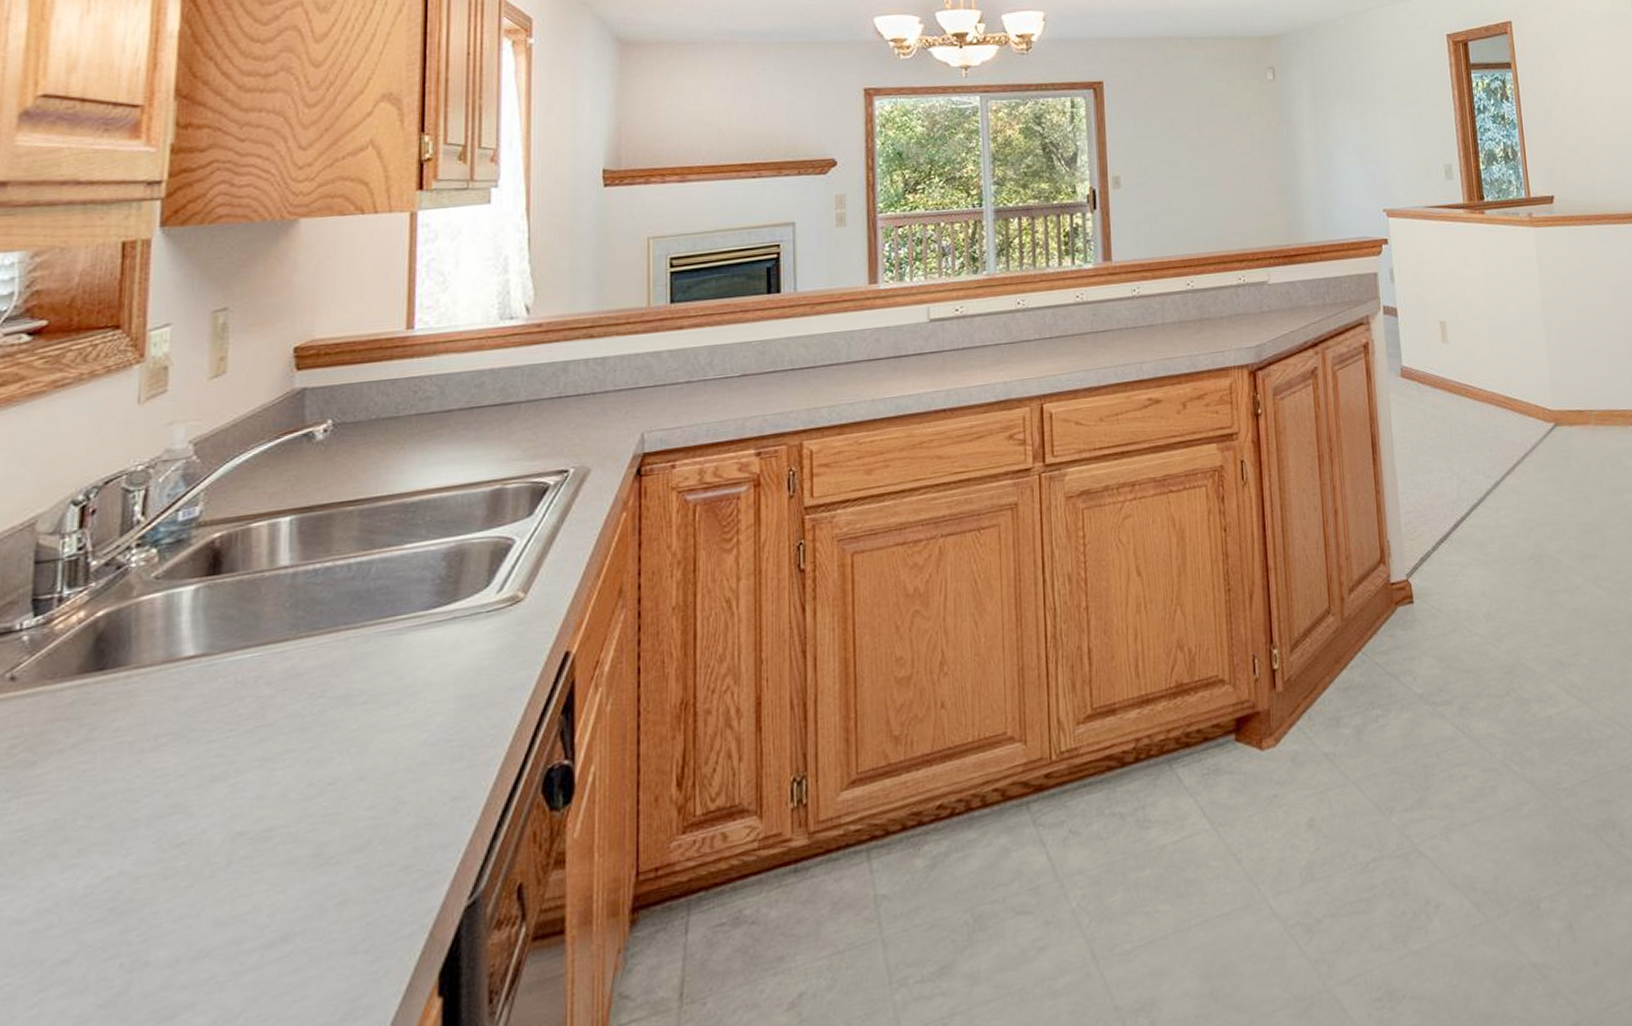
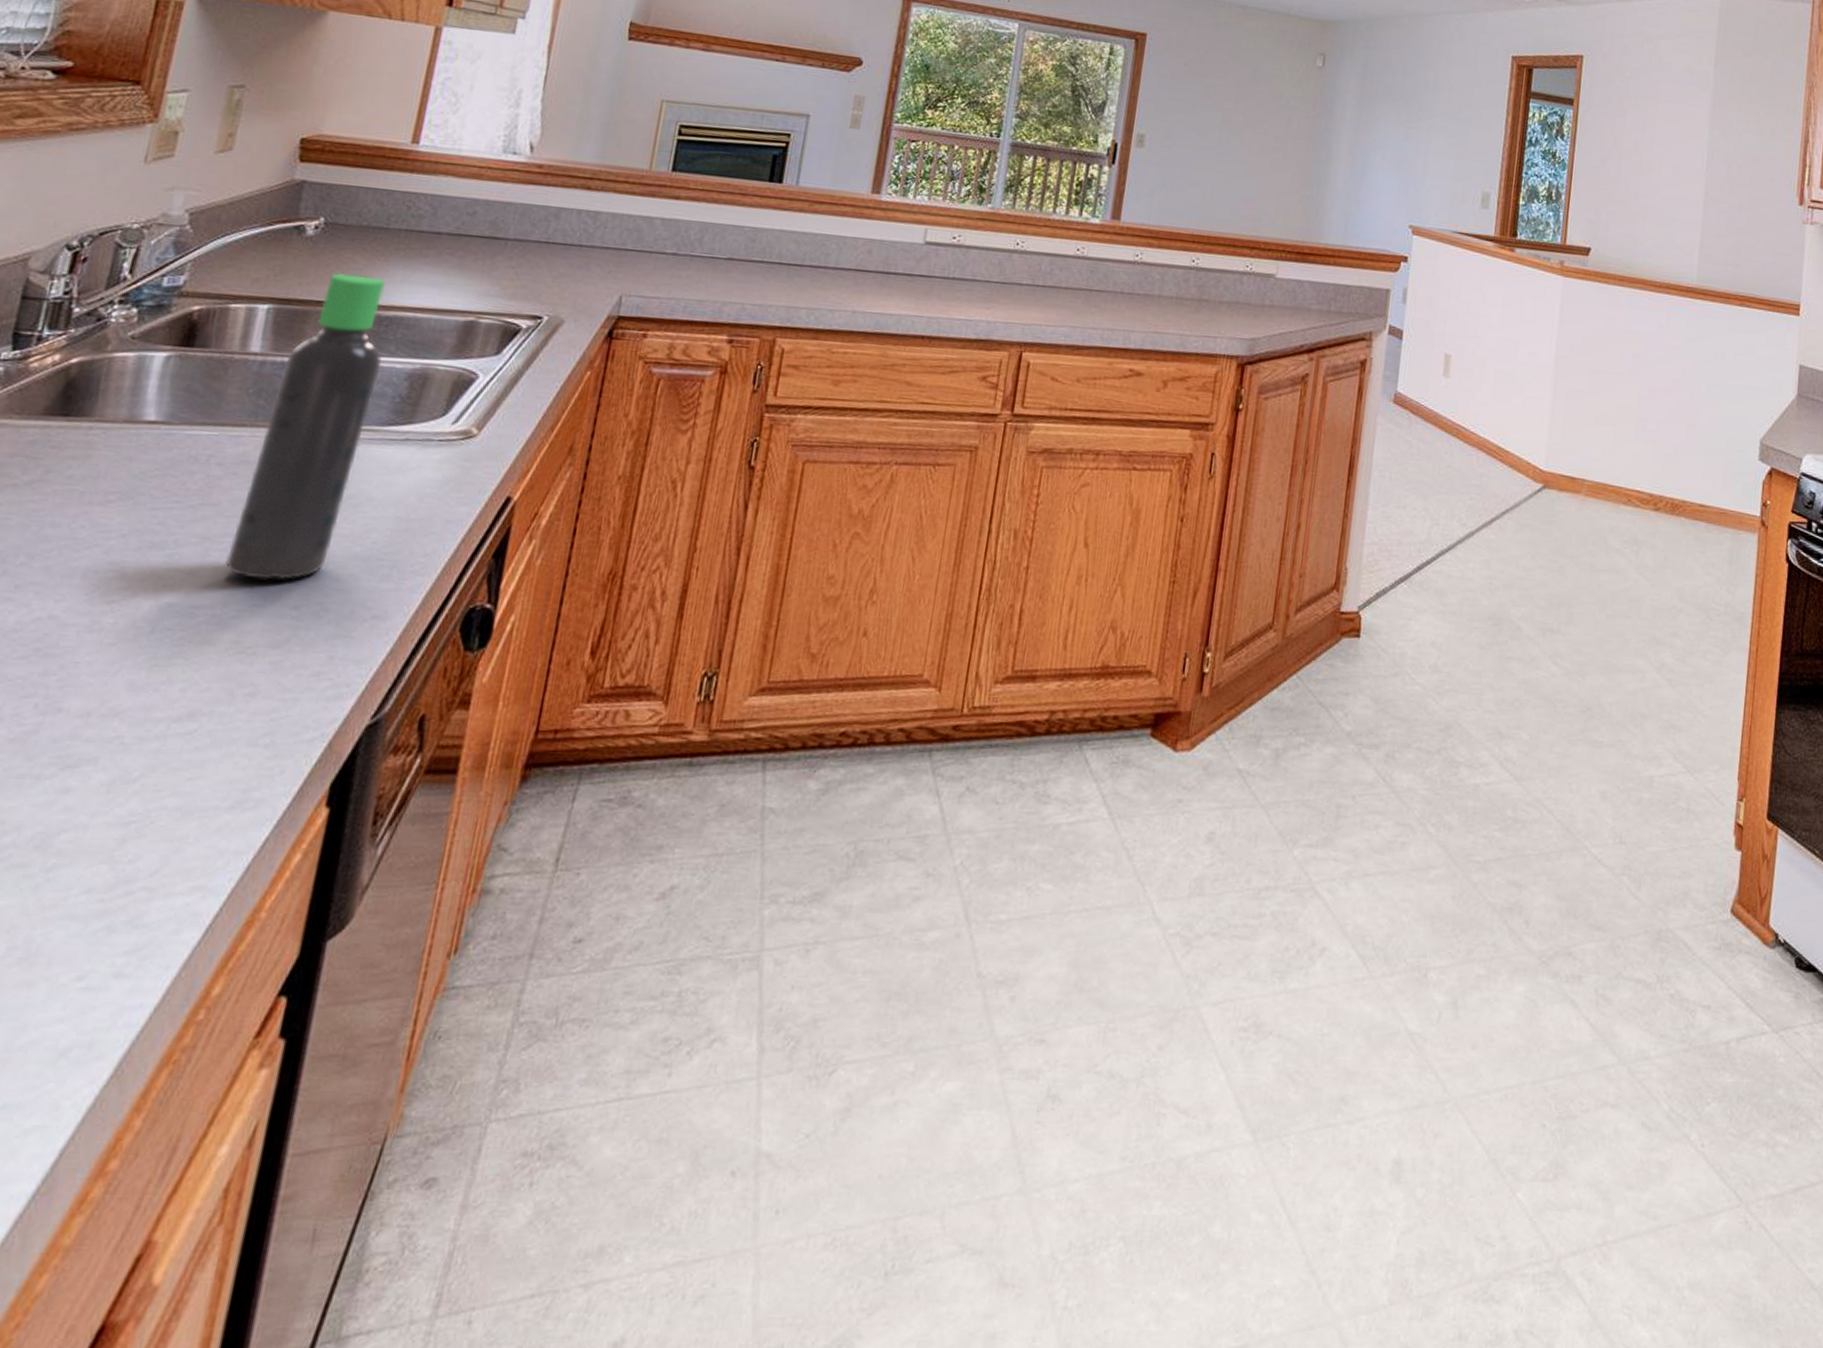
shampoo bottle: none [292,467,416,789] -> present [225,272,385,581]

